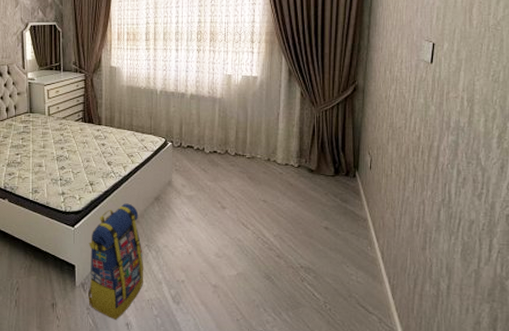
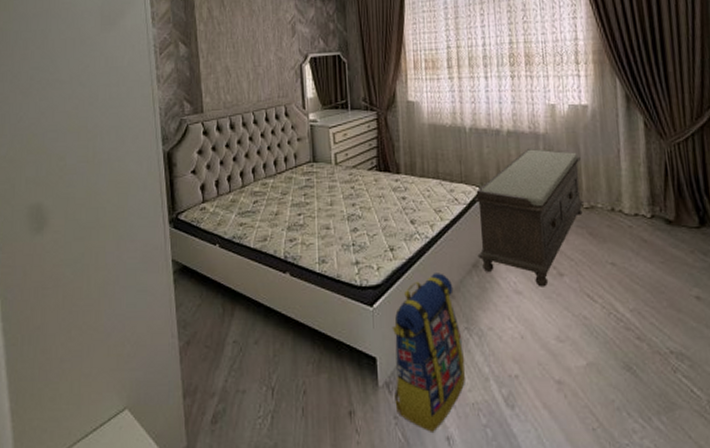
bench: none [160,109,247,217] -> present [474,148,583,287]

